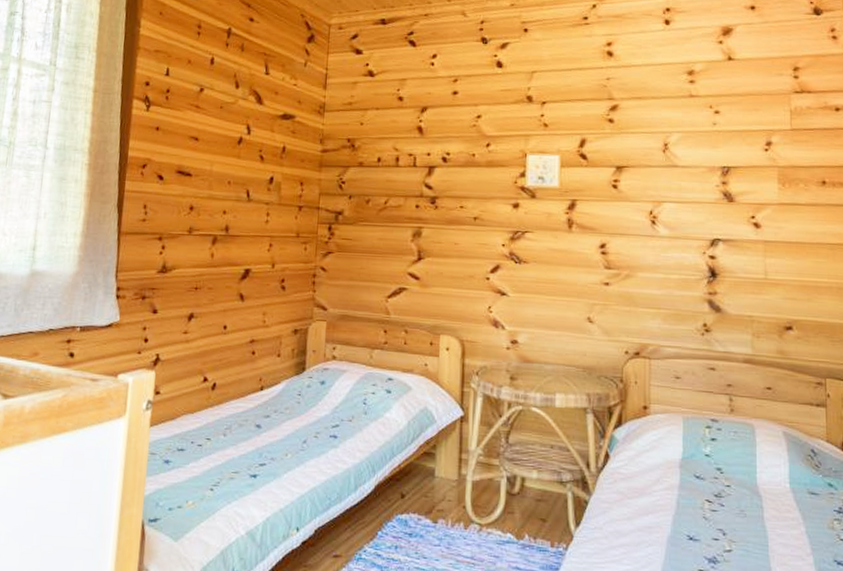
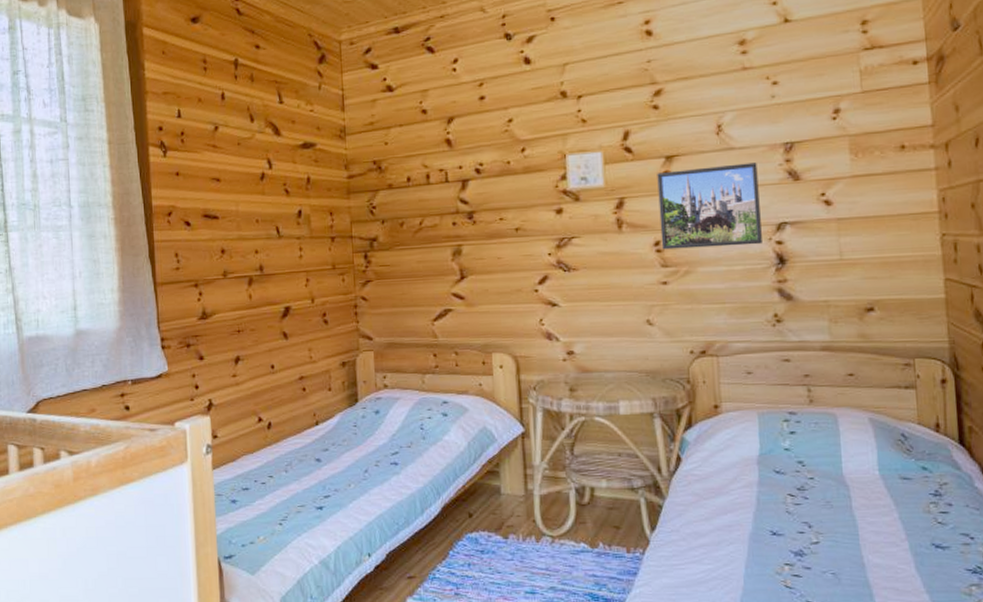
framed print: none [606,180,697,257] -> present [657,162,762,250]

